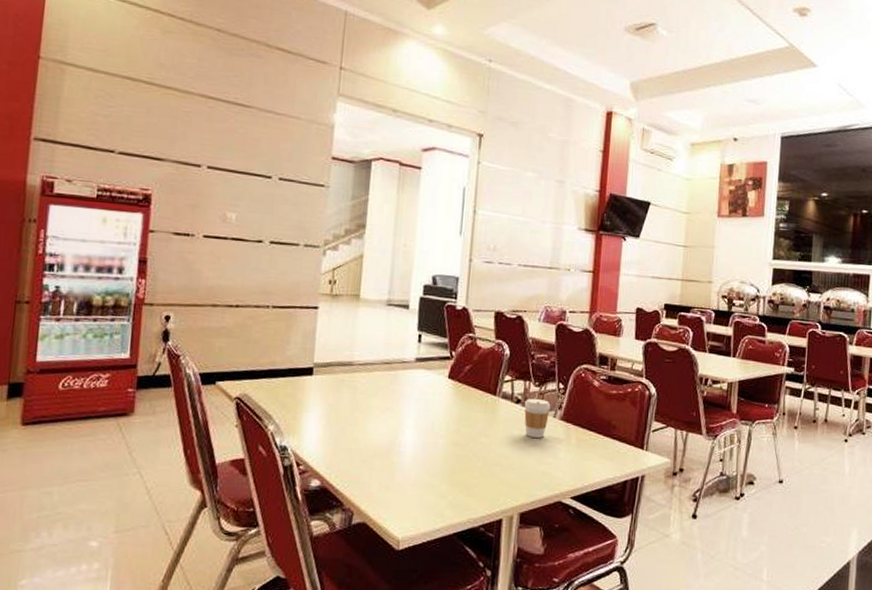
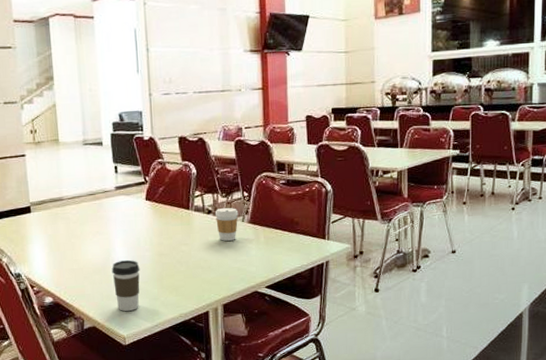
coffee cup: none [396,446,430,509] -> present [111,260,140,312]

